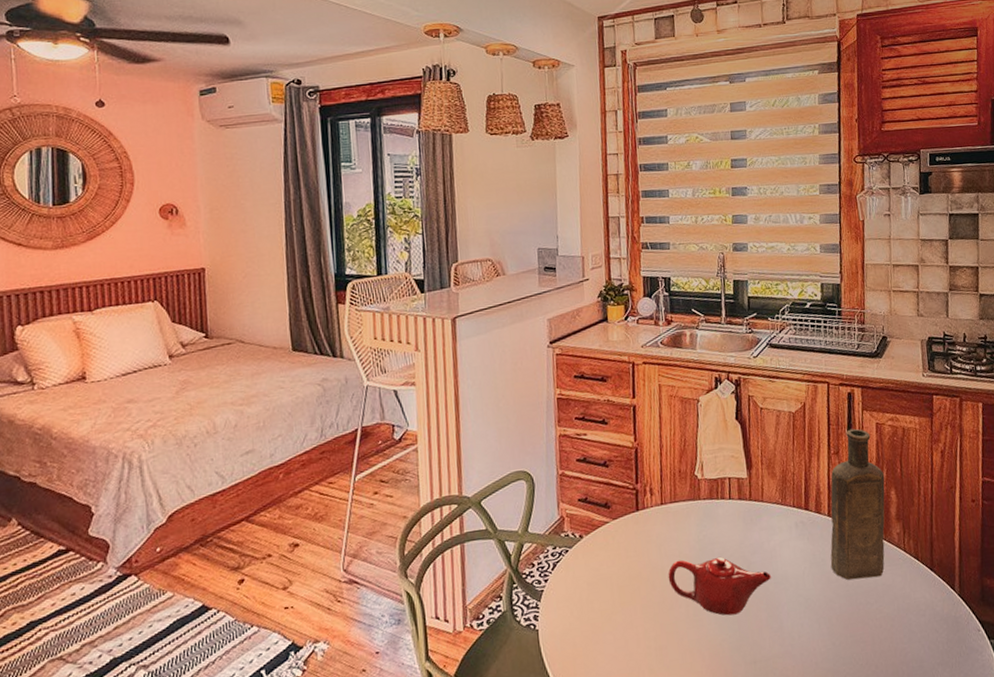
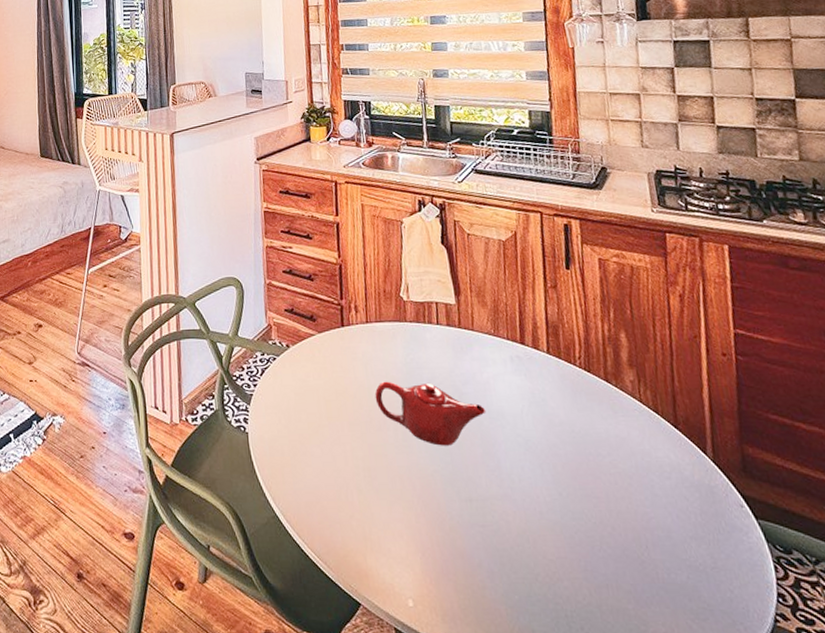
bottle: present [830,428,885,580] -> none [548,262,617,427]

